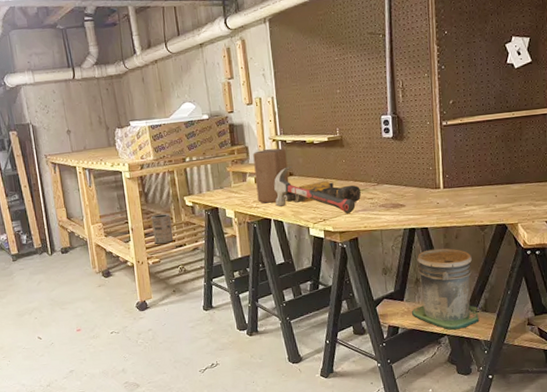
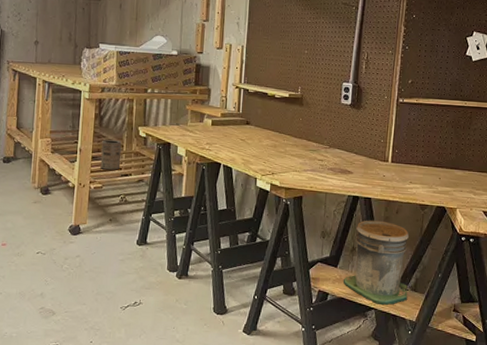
wood block: present [253,148,289,204] -> none [211,94,247,149]
hammer: present [274,166,356,215] -> none [228,115,306,172]
power drill: present [282,180,361,204] -> none [236,135,312,161]

